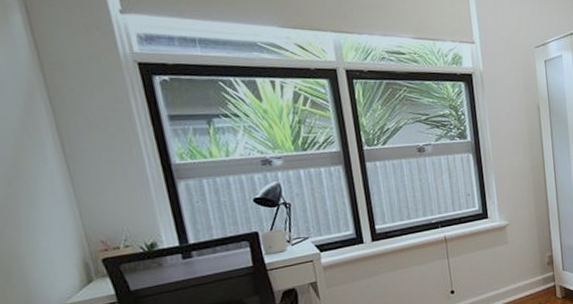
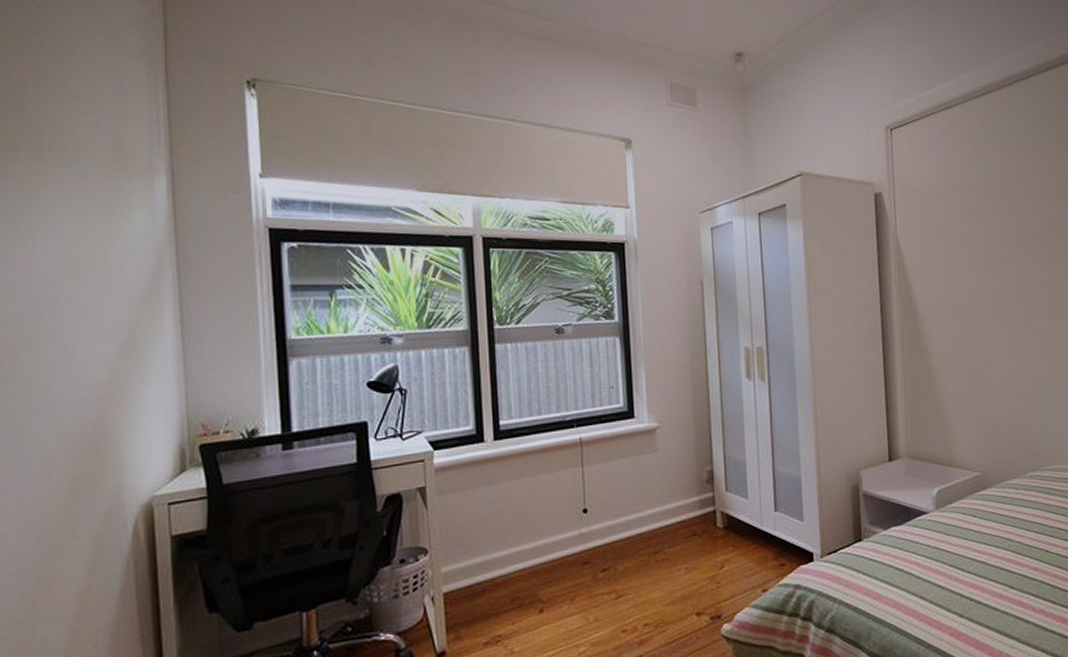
mug: present [259,229,294,254] -> none [368,420,406,450]

